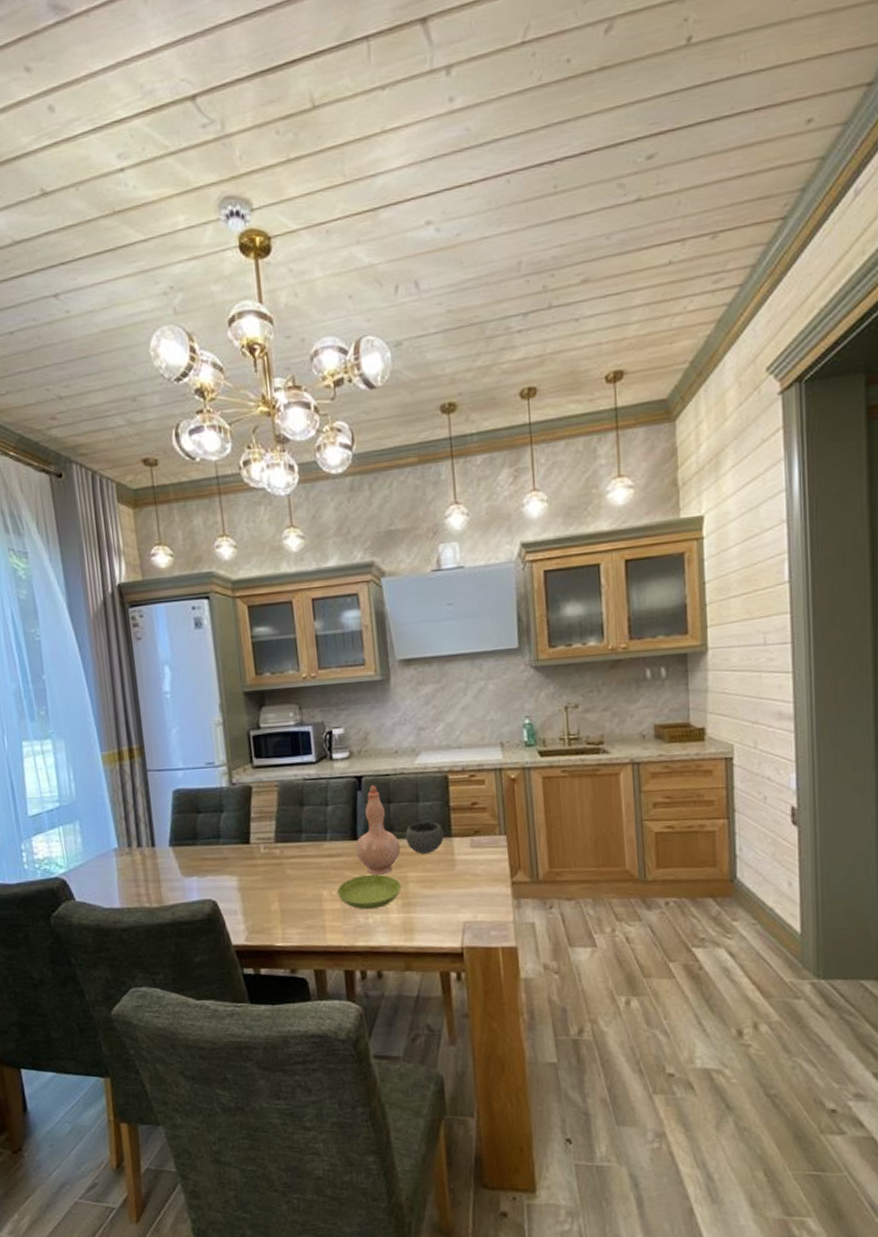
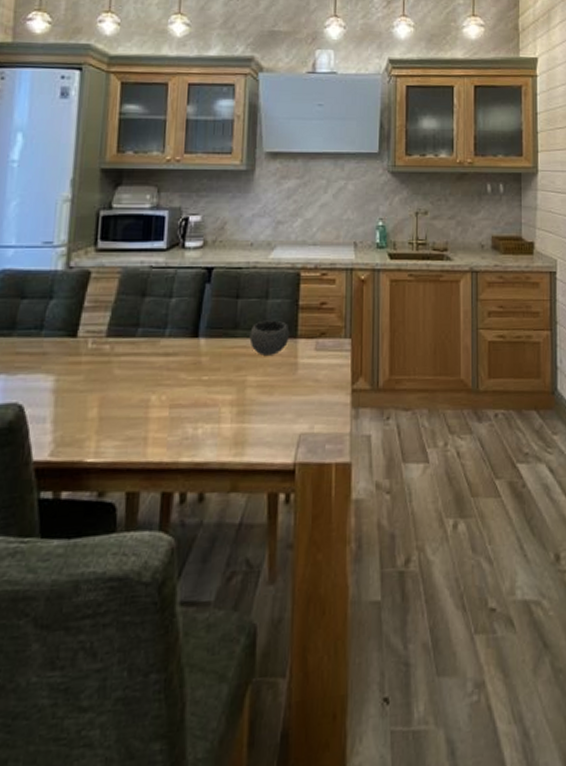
saucer: present [336,874,401,910] -> none [166,378,238,419]
vase: present [356,784,401,875] -> none [195,277,243,378]

